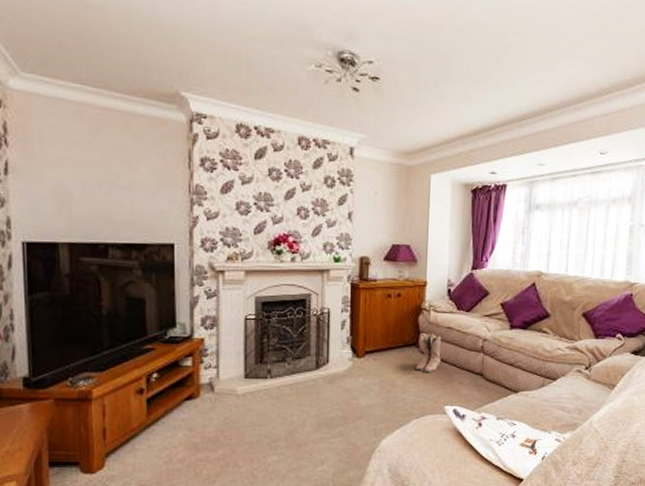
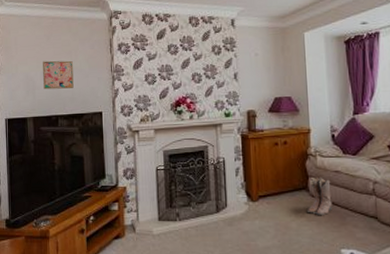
wall art: none [85,167,133,209] -> present [43,60,74,90]

